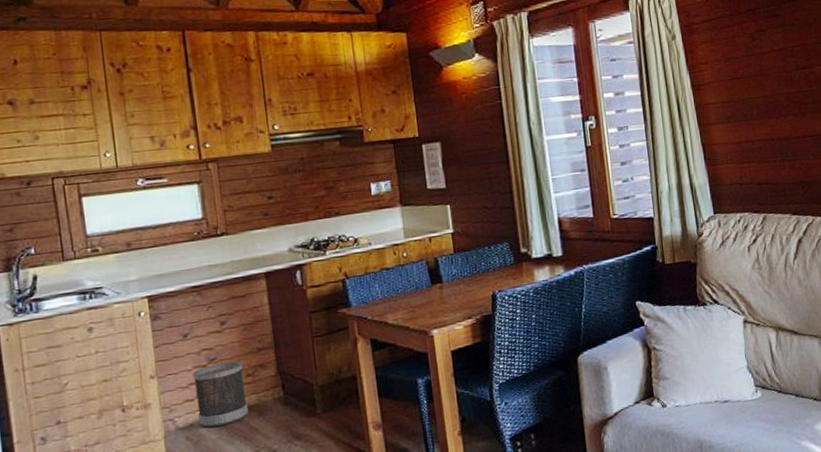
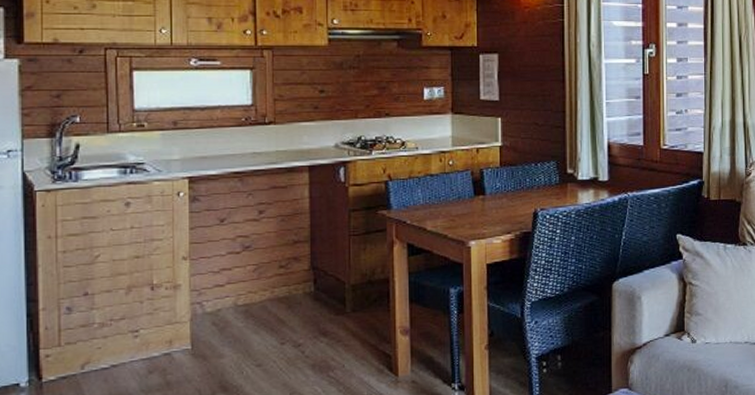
wastebasket: present [192,361,249,428] -> none [225,251,277,315]

